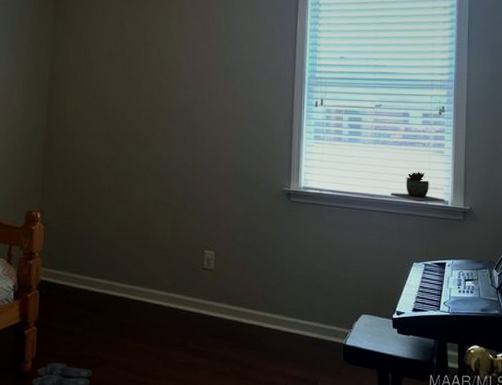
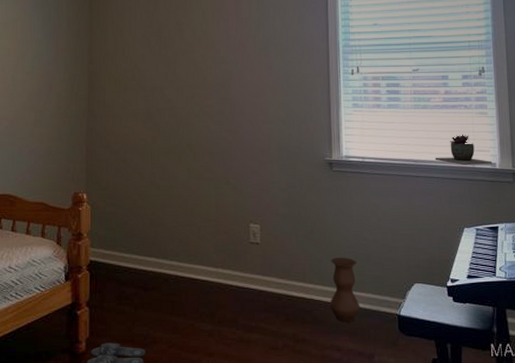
vase: none [278,286,308,350] -> present [330,257,360,322]

